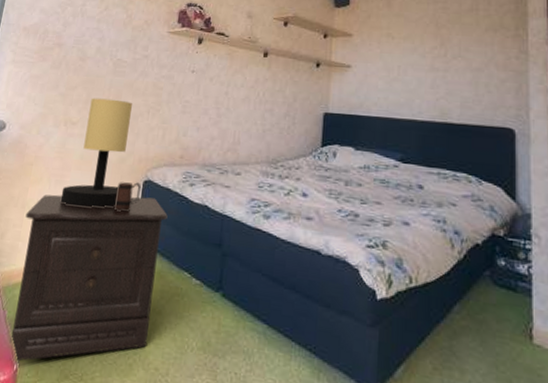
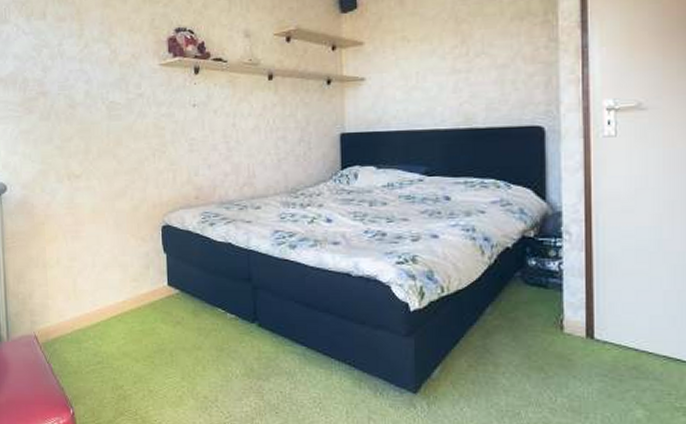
nightstand: present [9,194,168,362] -> none [48,242,192,406]
table lamp: present [60,98,132,208] -> none [80,146,138,258]
mug: present [113,182,141,212] -> none [136,228,161,259]

